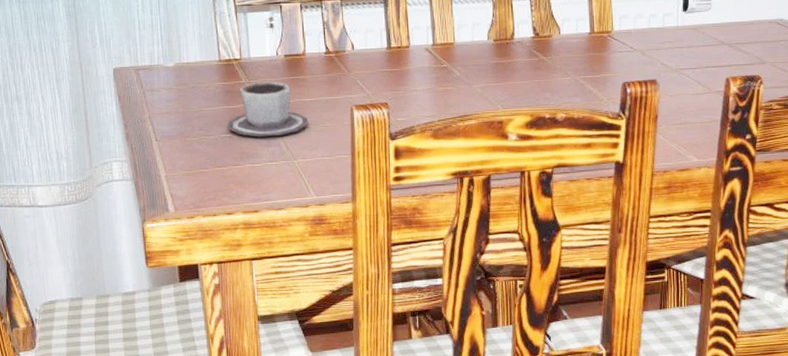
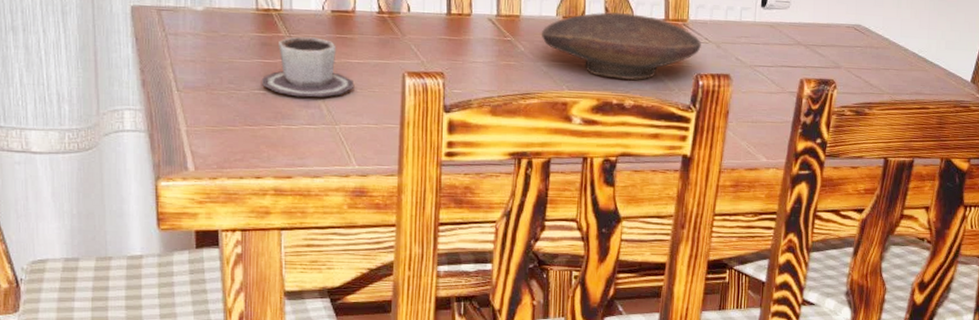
decorative bowl: none [475,30,627,95] -> present [542,12,701,81]

